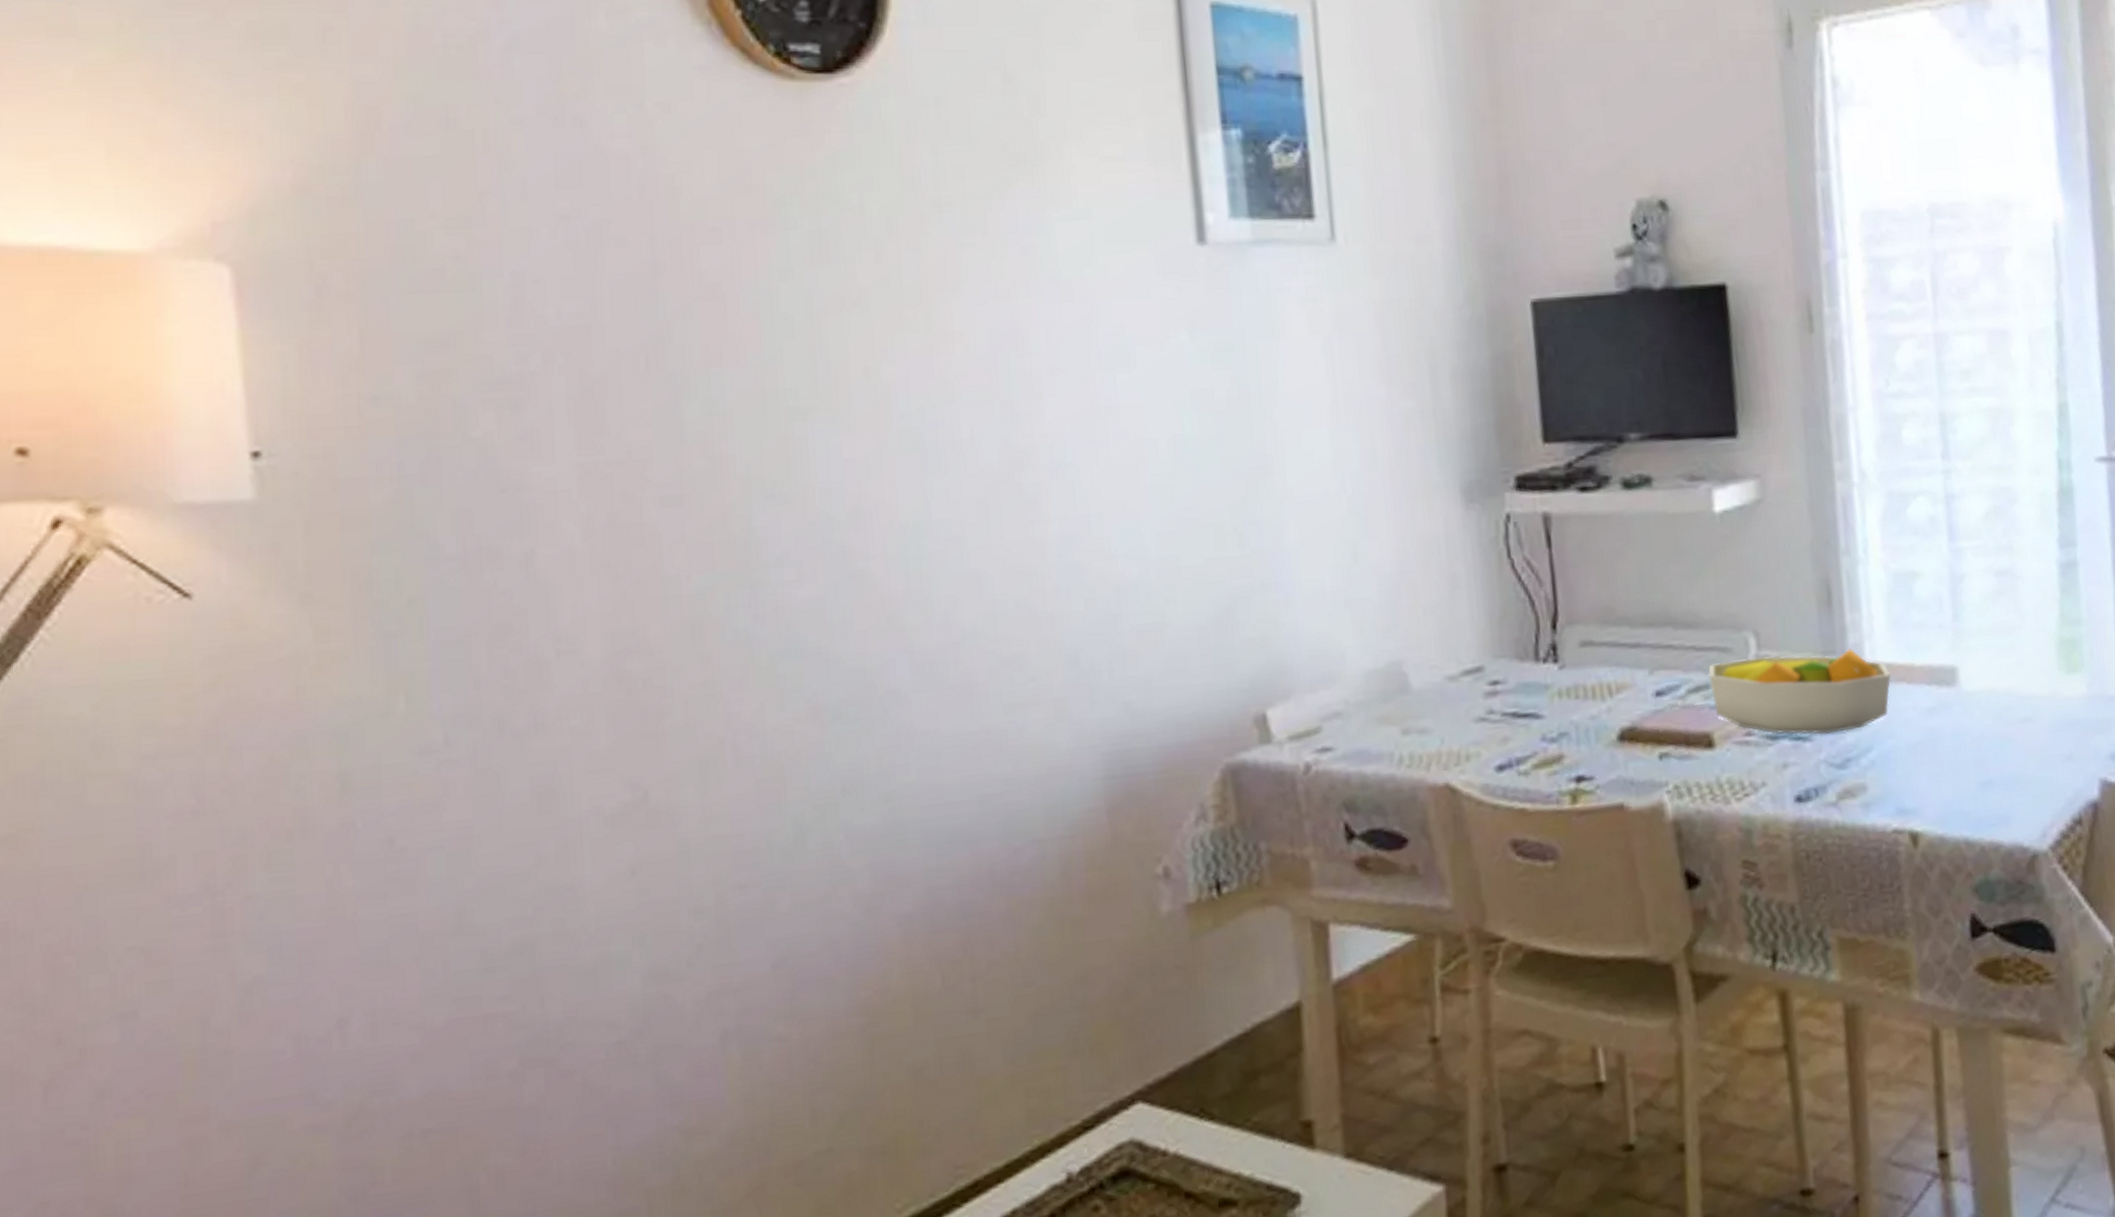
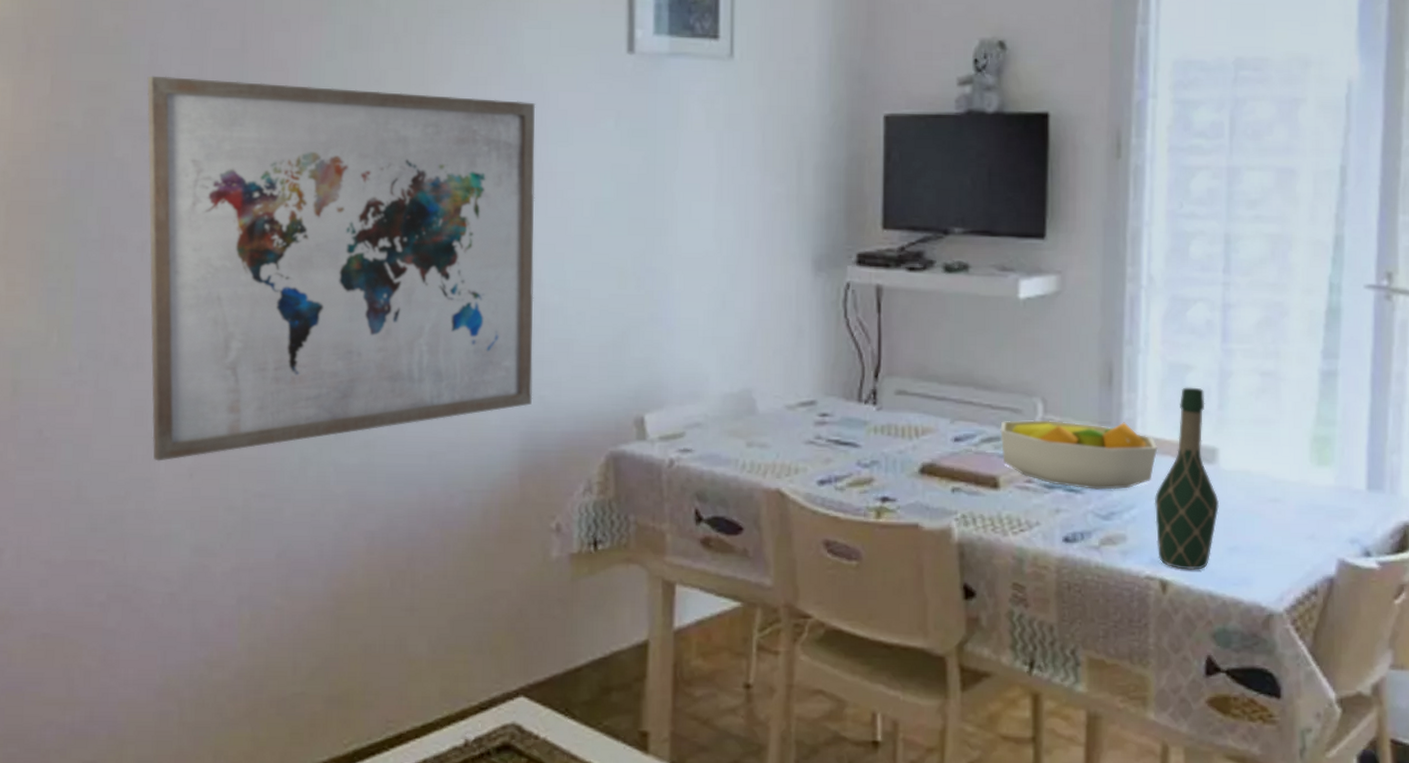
wall art: none [511,316,1115,860] -> present [147,75,536,461]
wine bottle: none [1893,597,1966,816] -> present [1154,387,1219,570]

